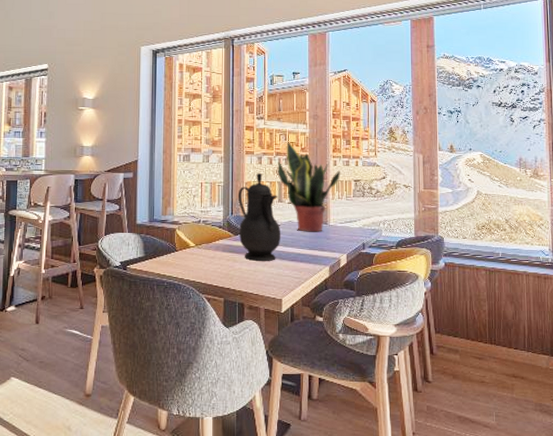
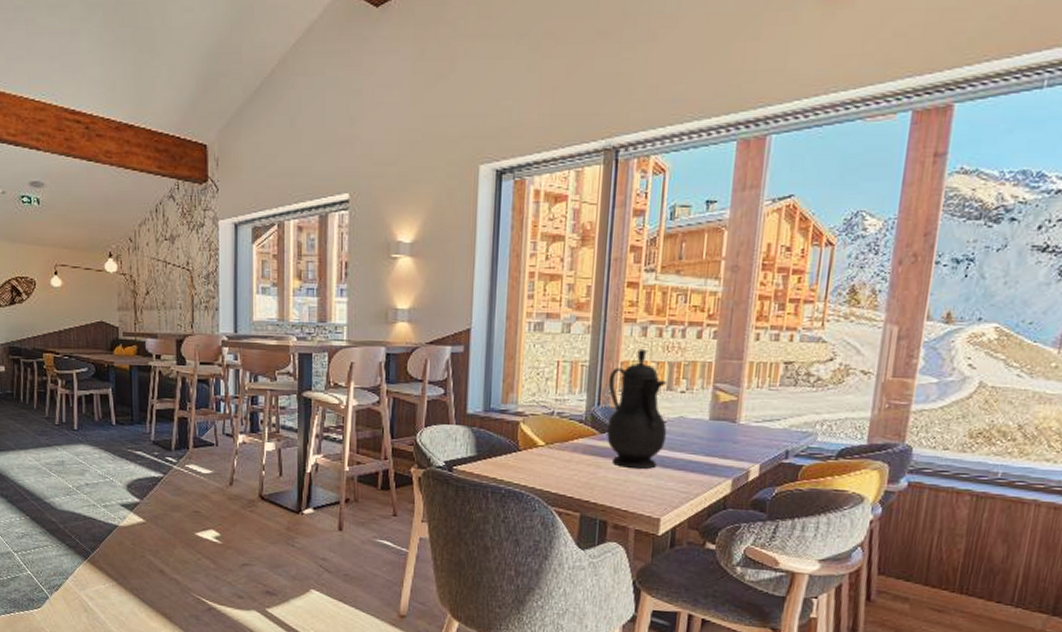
potted plant: present [277,141,340,232] -> none [668,304,765,433]

